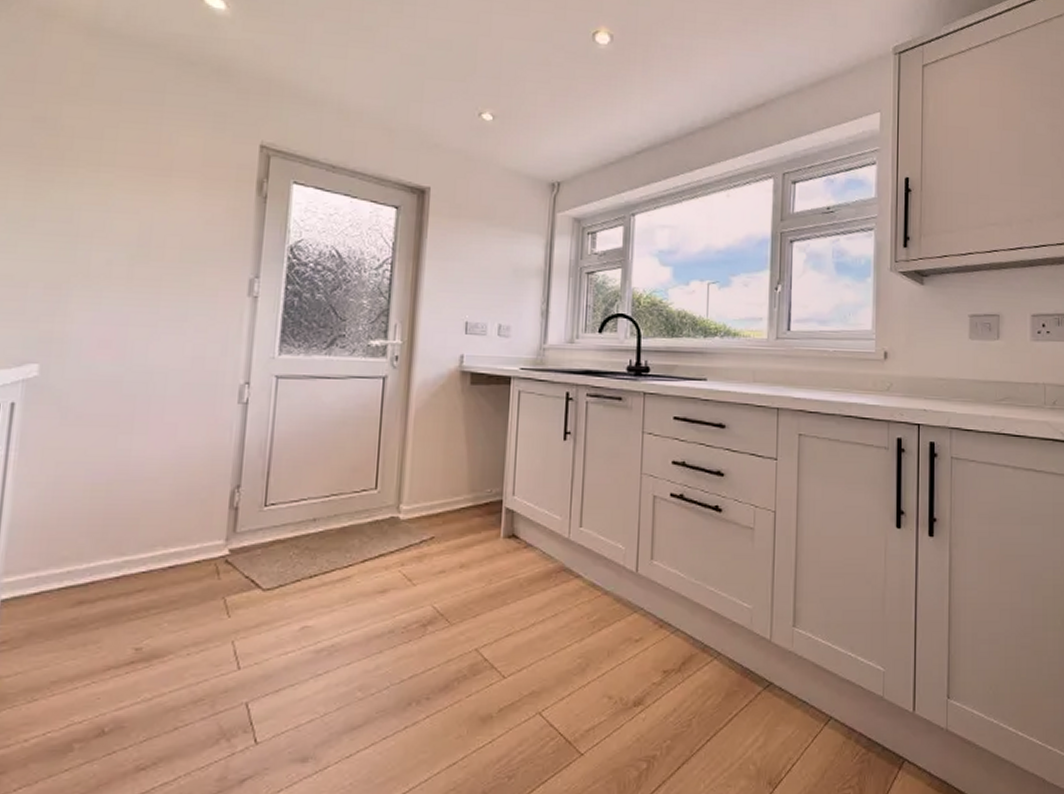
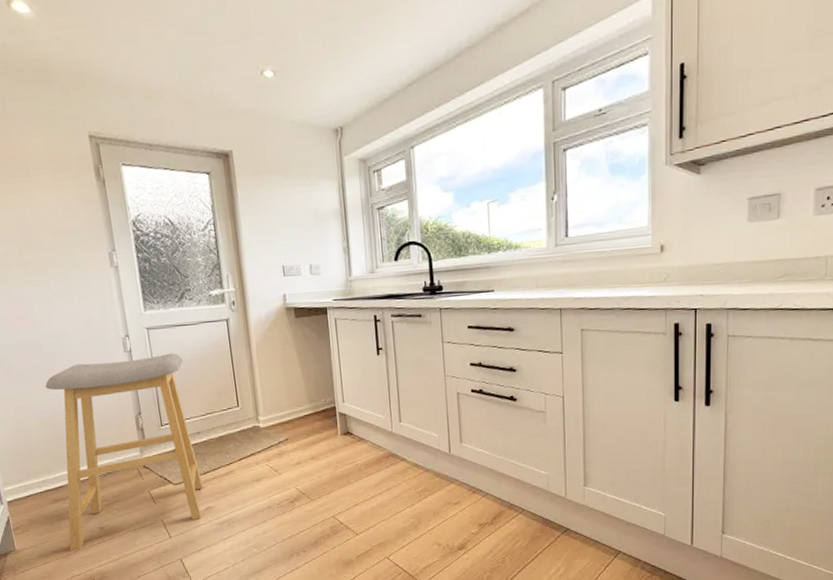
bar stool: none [77,411,315,684] -> present [45,353,203,552]

